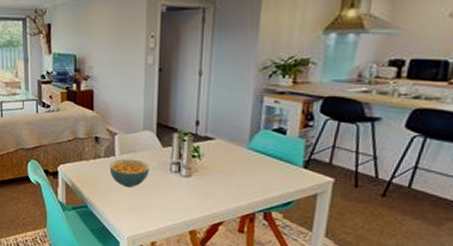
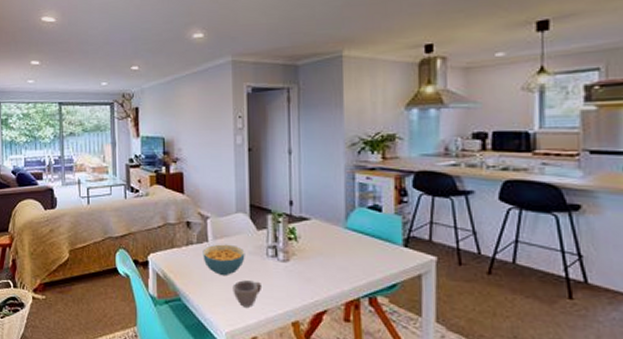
cup: none [136,192,163,216] -> present [233,280,261,307]

